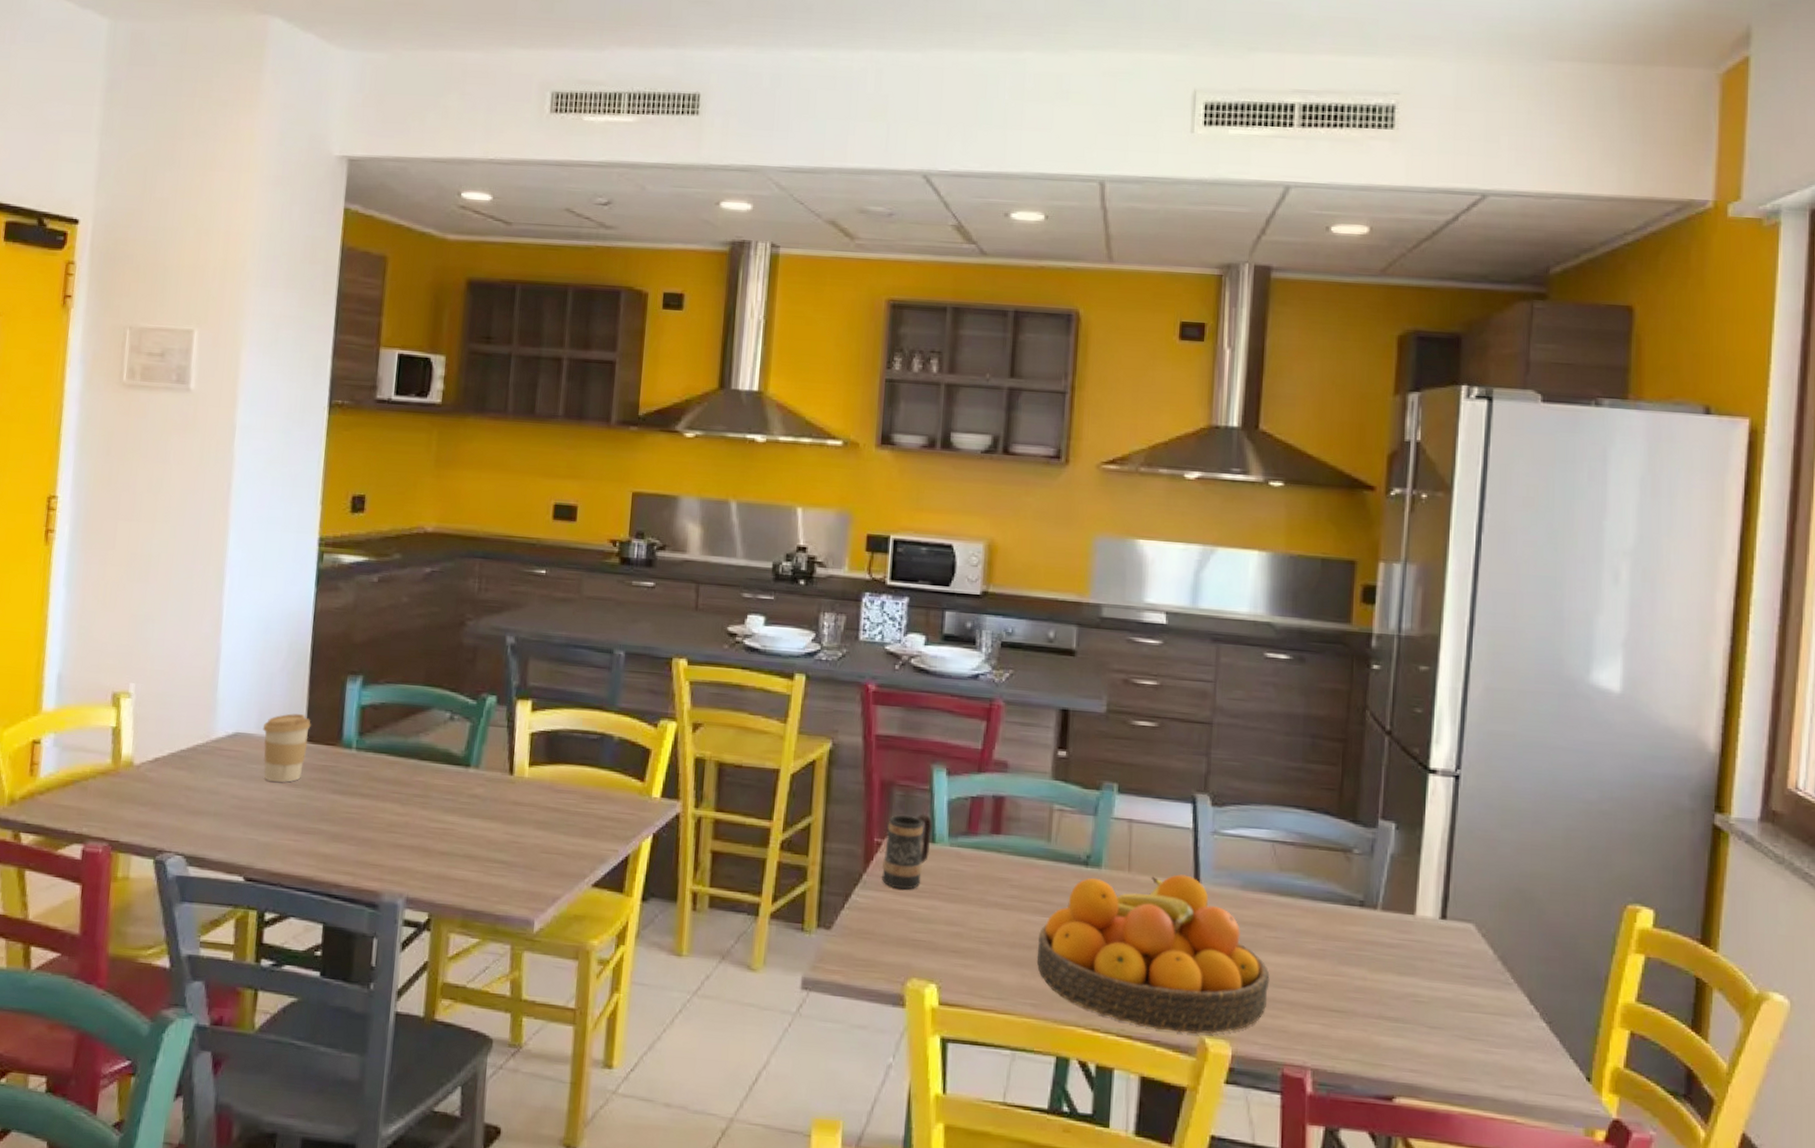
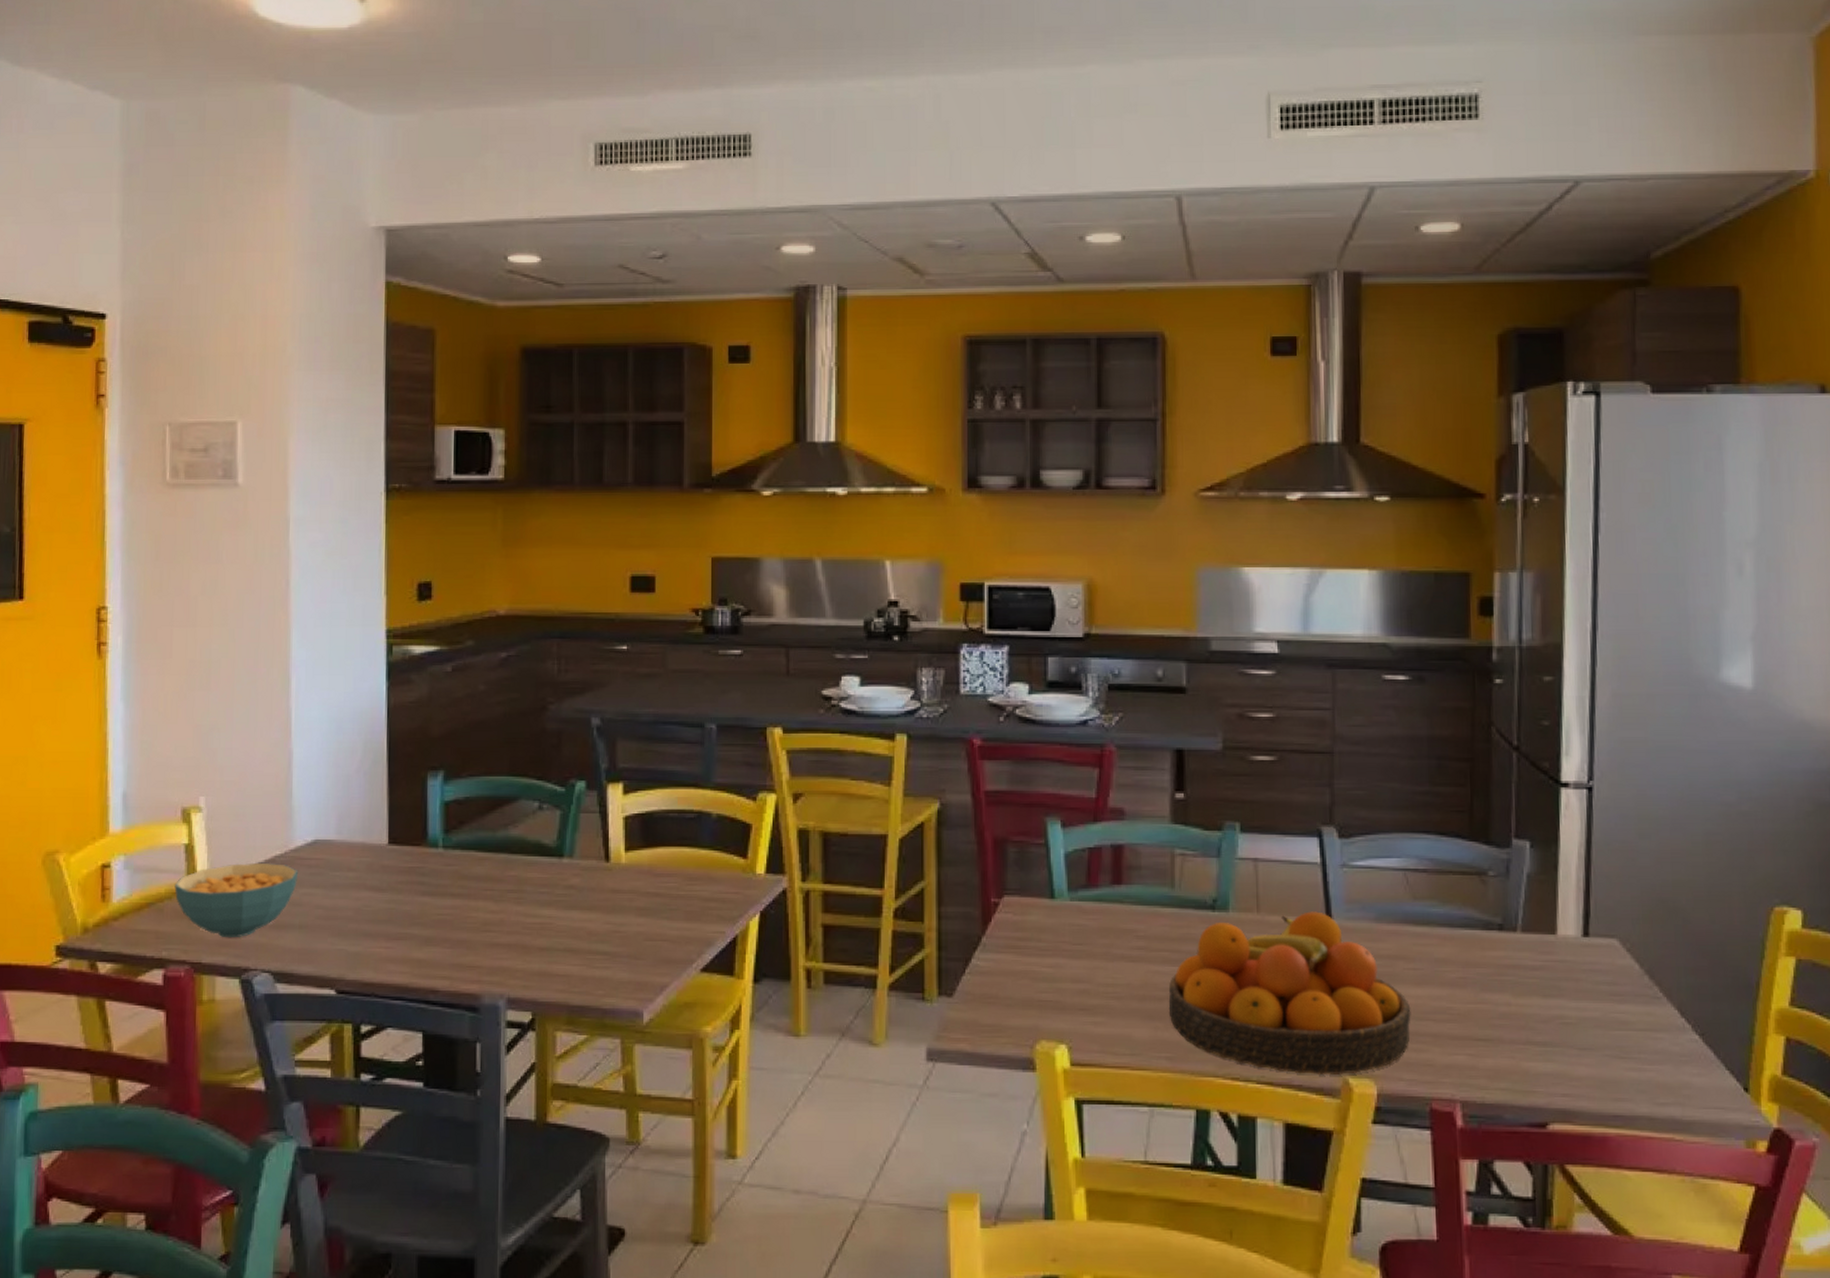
cereal bowl: none [99,749,218,820] -> present [174,862,299,938]
coffee cup: present [262,713,311,783] -> none [343,816,393,888]
mug: present [881,813,932,890] -> none [1001,869,1050,949]

